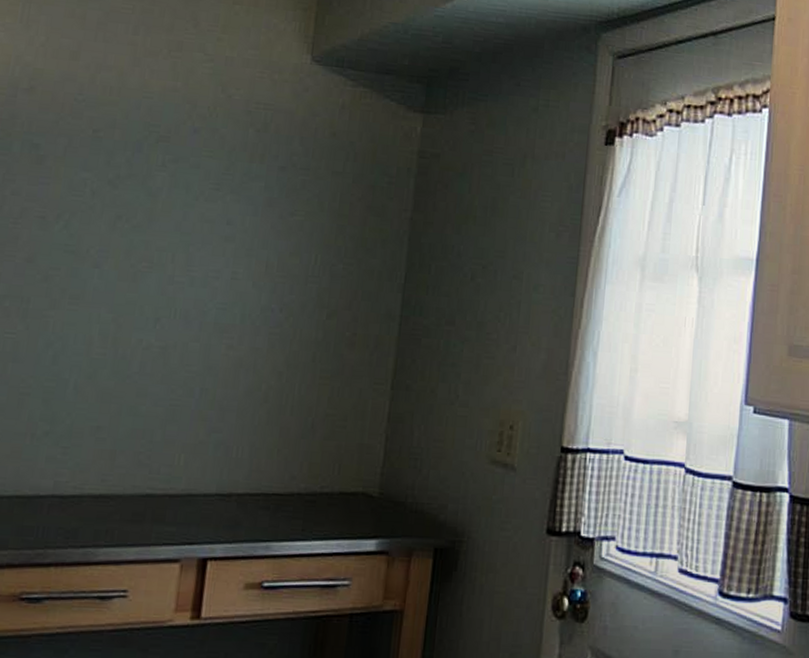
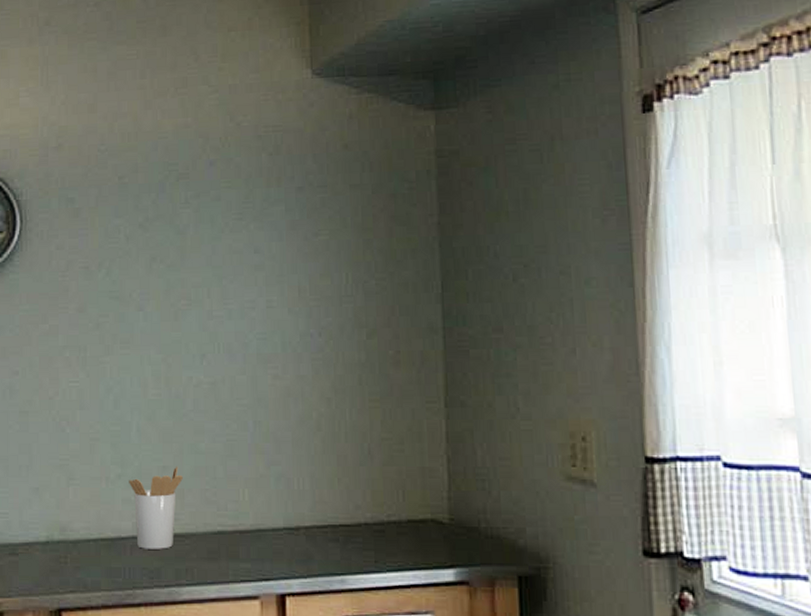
utensil holder: none [56,427,117,510] -> present [129,466,183,549]

